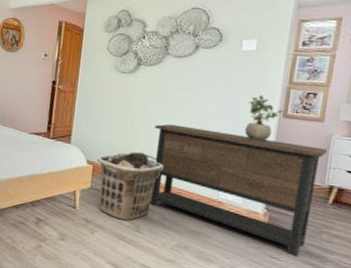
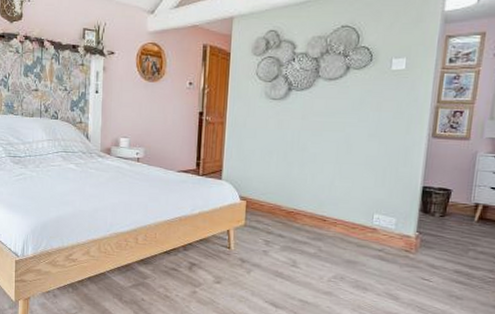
clothes hamper: present [96,152,164,221] -> none [249,183,318,257]
dresser: present [150,124,328,258] -> none [305,151,474,277]
potted plant: present [244,95,283,142] -> none [396,116,432,164]

